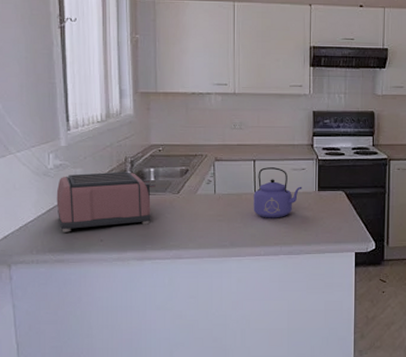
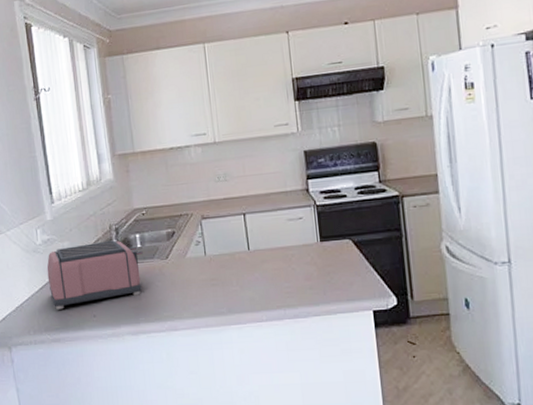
kettle: present [253,167,303,218] -> none [247,219,302,278]

